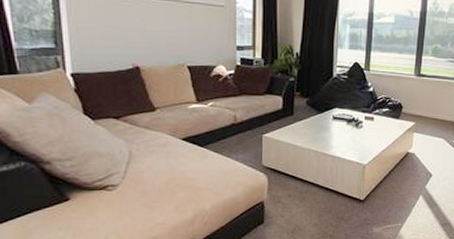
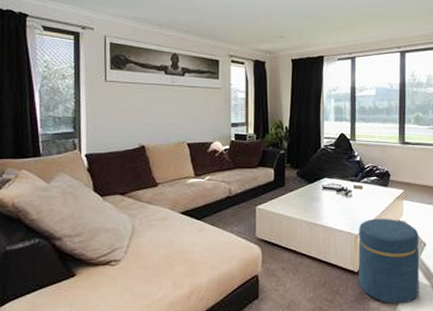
ottoman: none [364,149,426,230] -> present [358,218,420,304]

